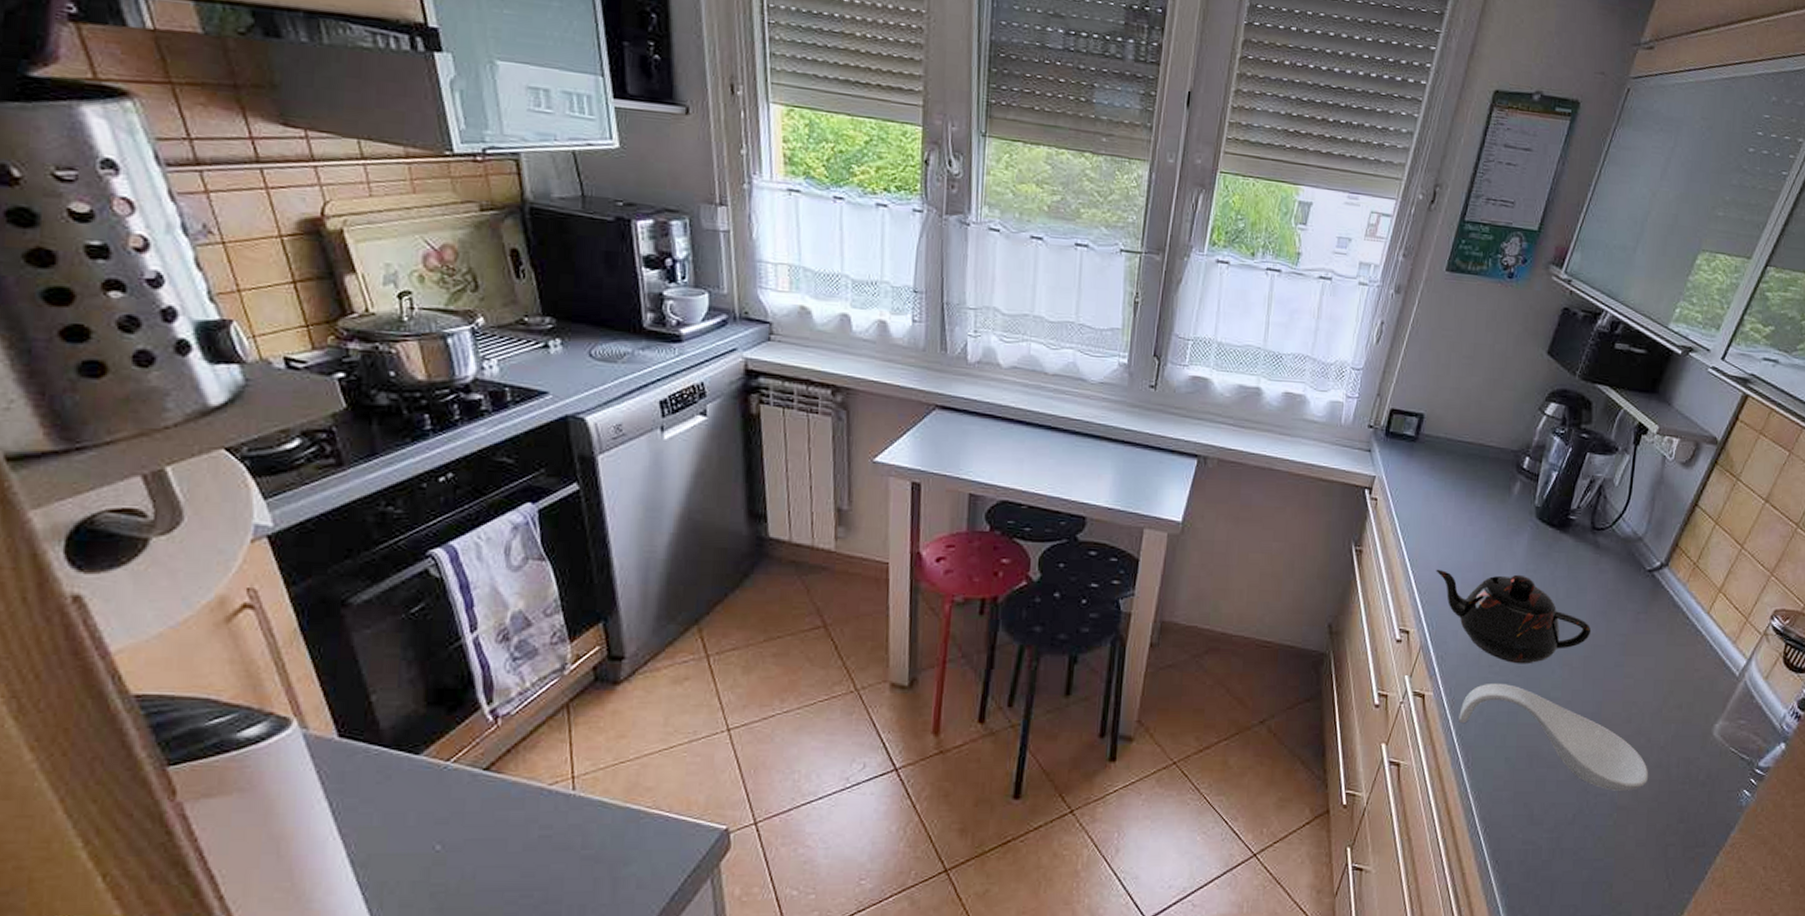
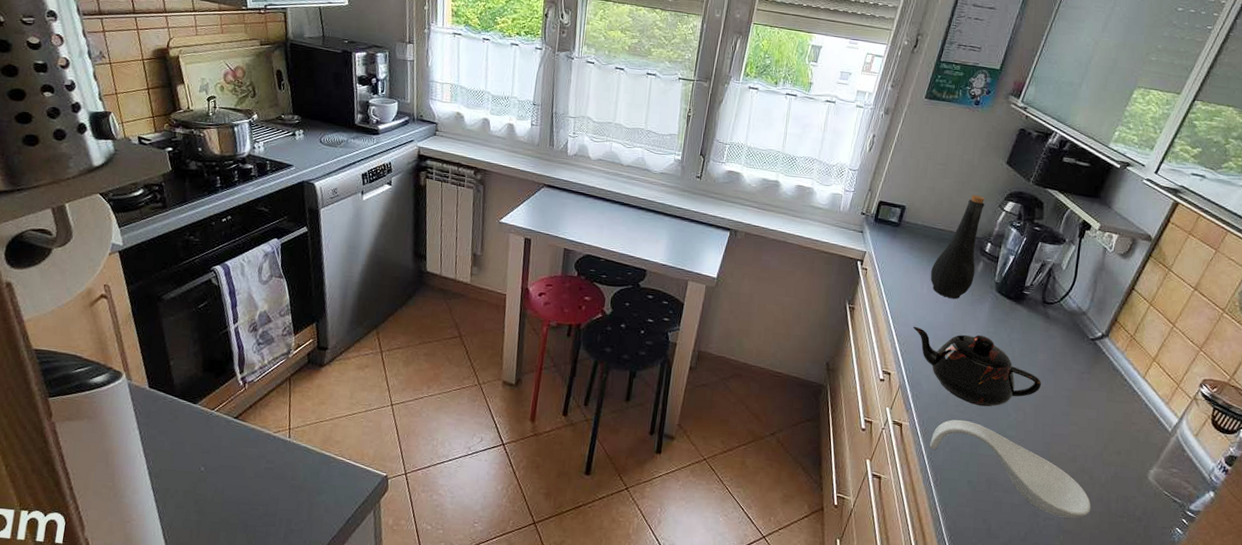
bottle: none [1457,395,1522,532] -> present [931,194,985,299]

